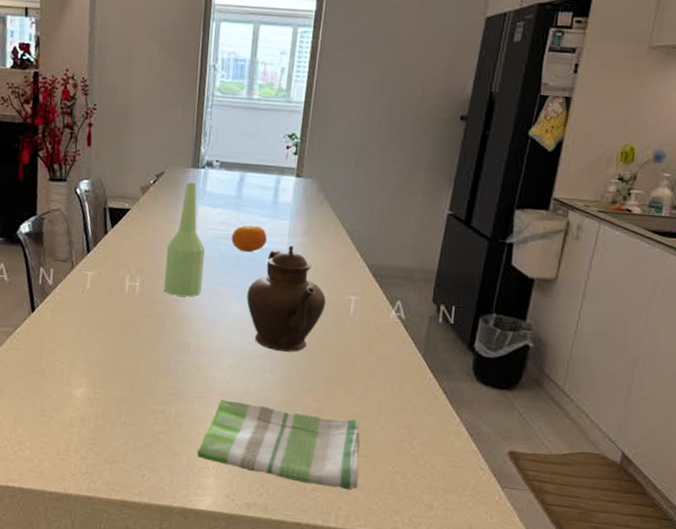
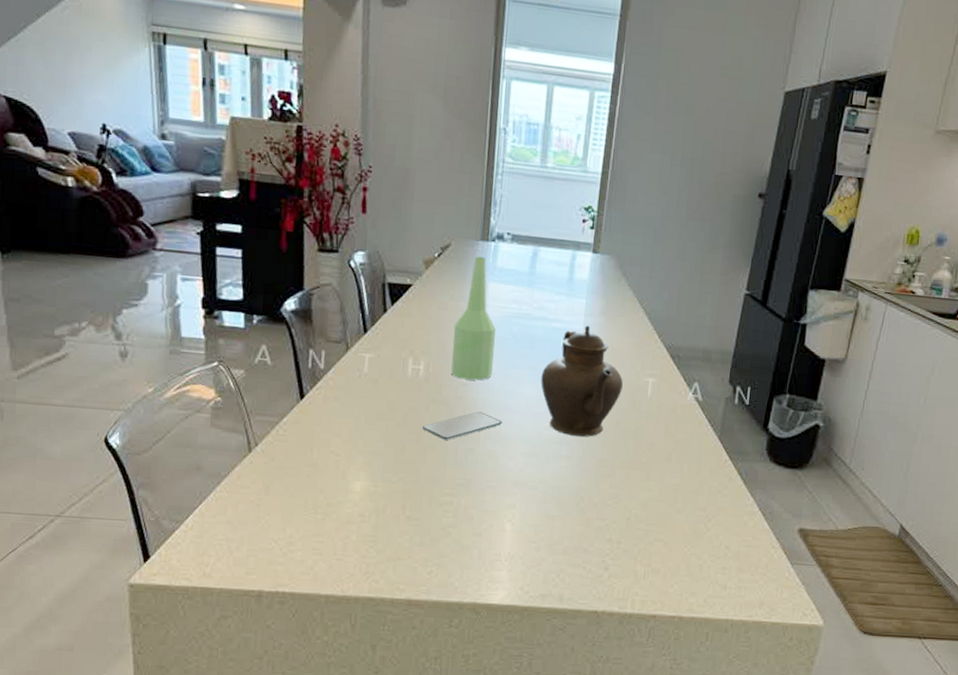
smartphone: none [138,326,210,352] -> present [423,411,502,440]
dish towel: present [197,399,360,491] -> none [489,488,657,575]
fruit: present [231,225,267,253] -> none [524,304,562,333]

